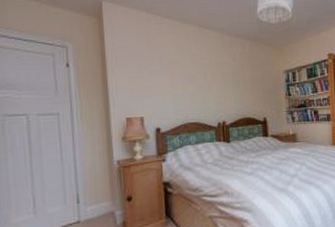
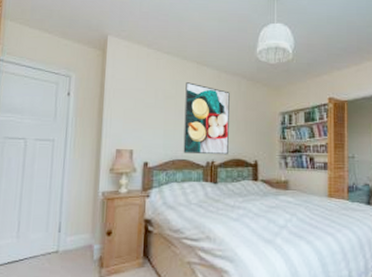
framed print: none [190,46,238,116] -> present [183,82,230,155]

